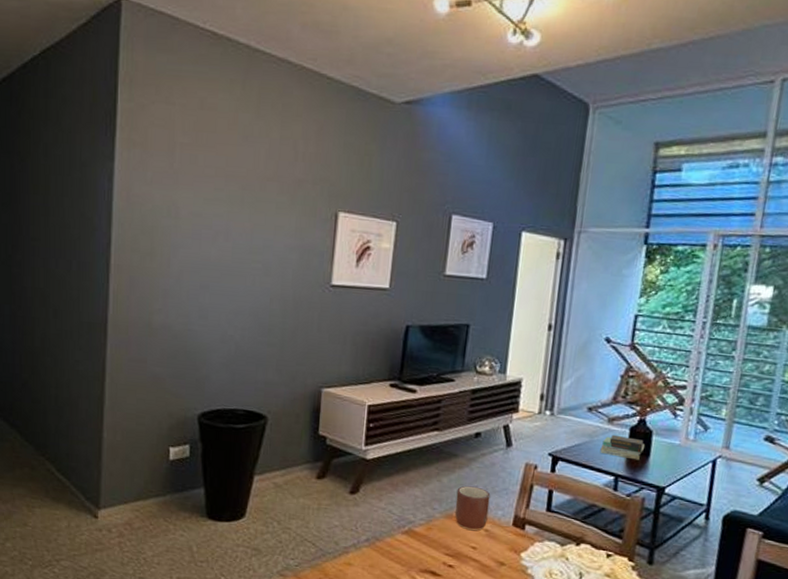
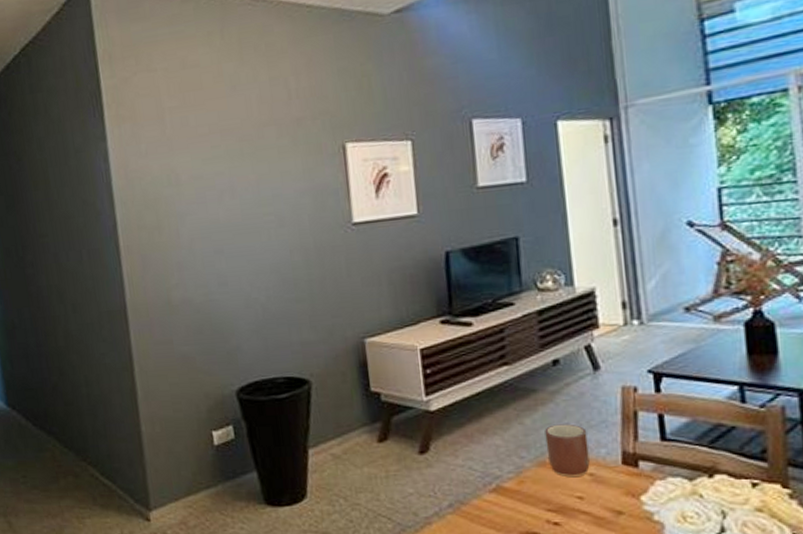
books: present [600,434,645,460] -> none [712,334,768,362]

